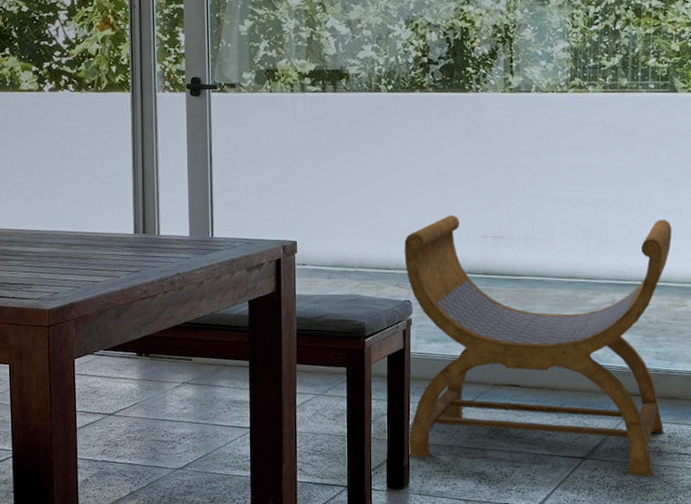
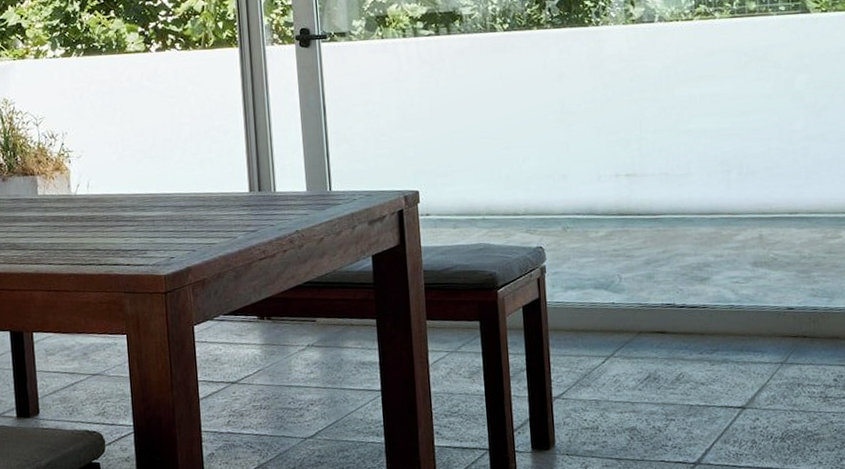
stool: present [404,215,672,477] -> none [532,146,828,425]

